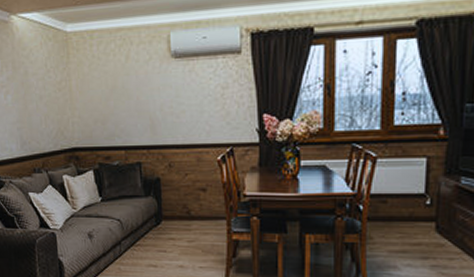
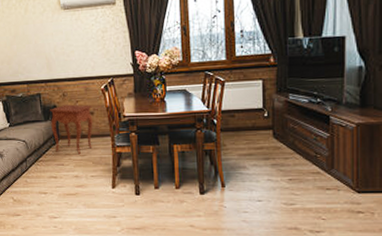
side table: none [151,178,205,240] -> present [49,104,93,155]

